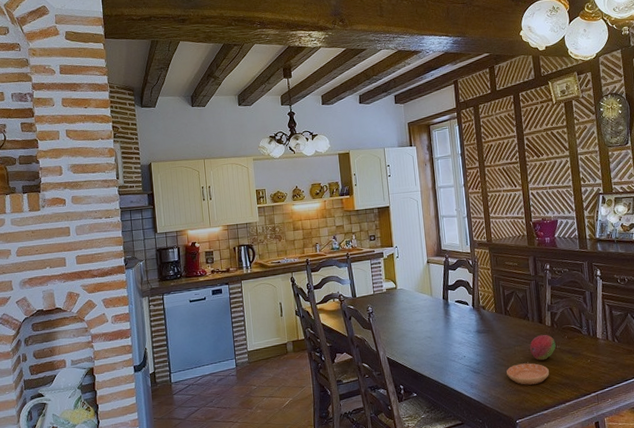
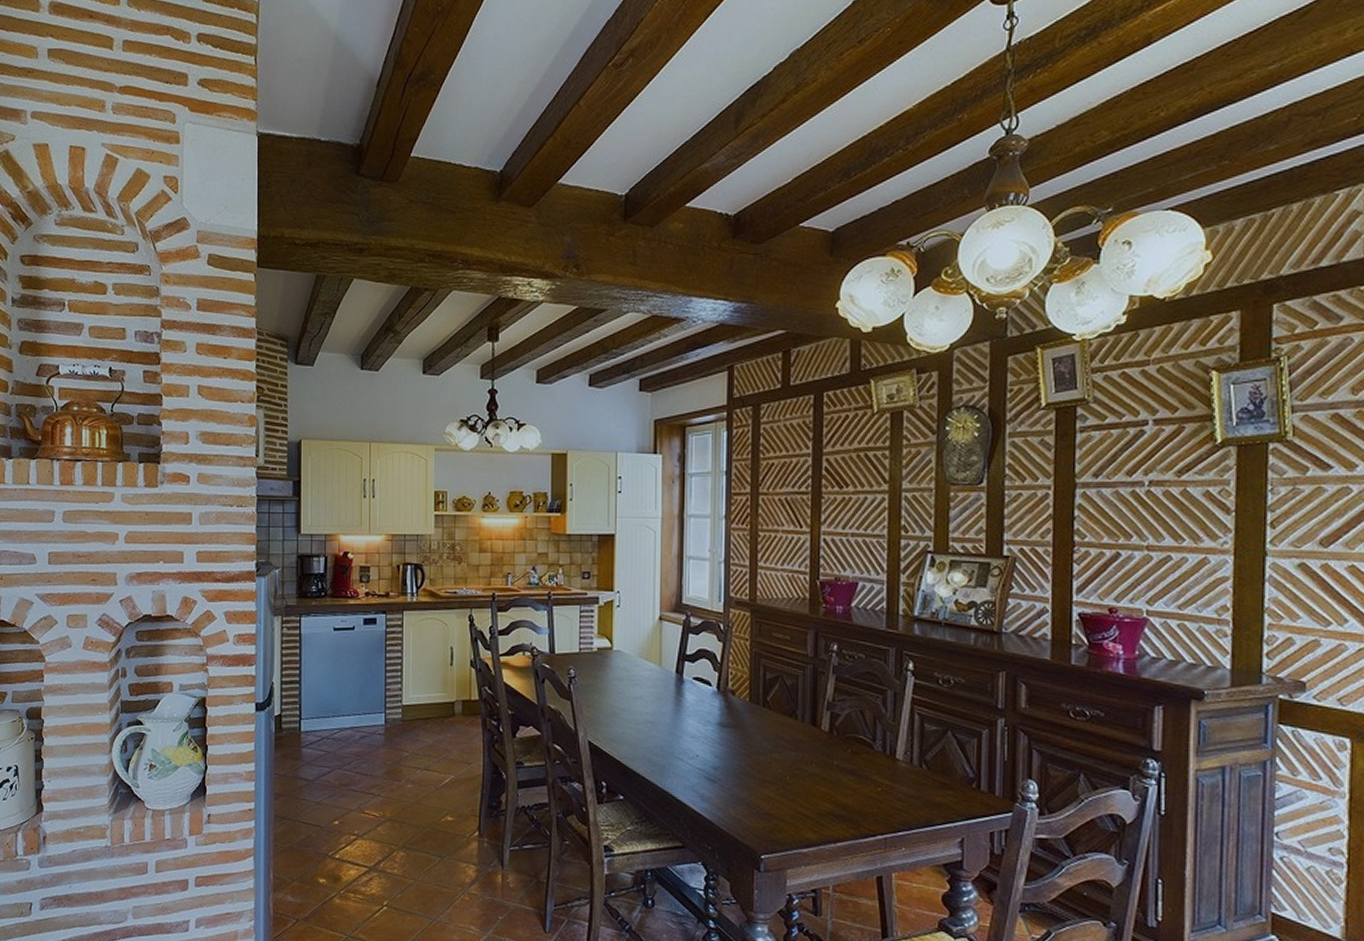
saucer: present [506,363,549,385] -> none [755,778,817,810]
fruit: present [530,334,556,361] -> none [794,741,833,778]

